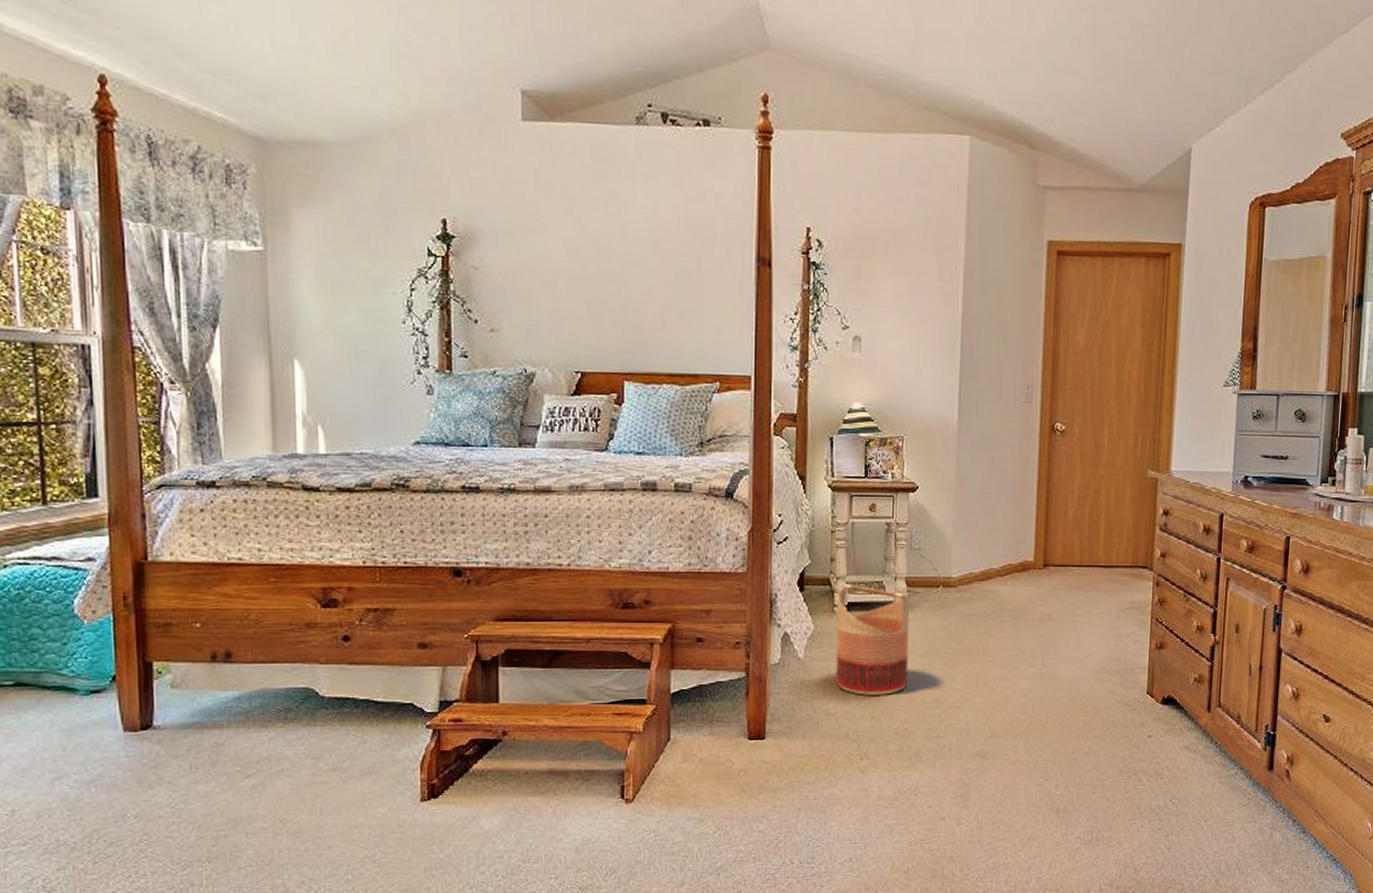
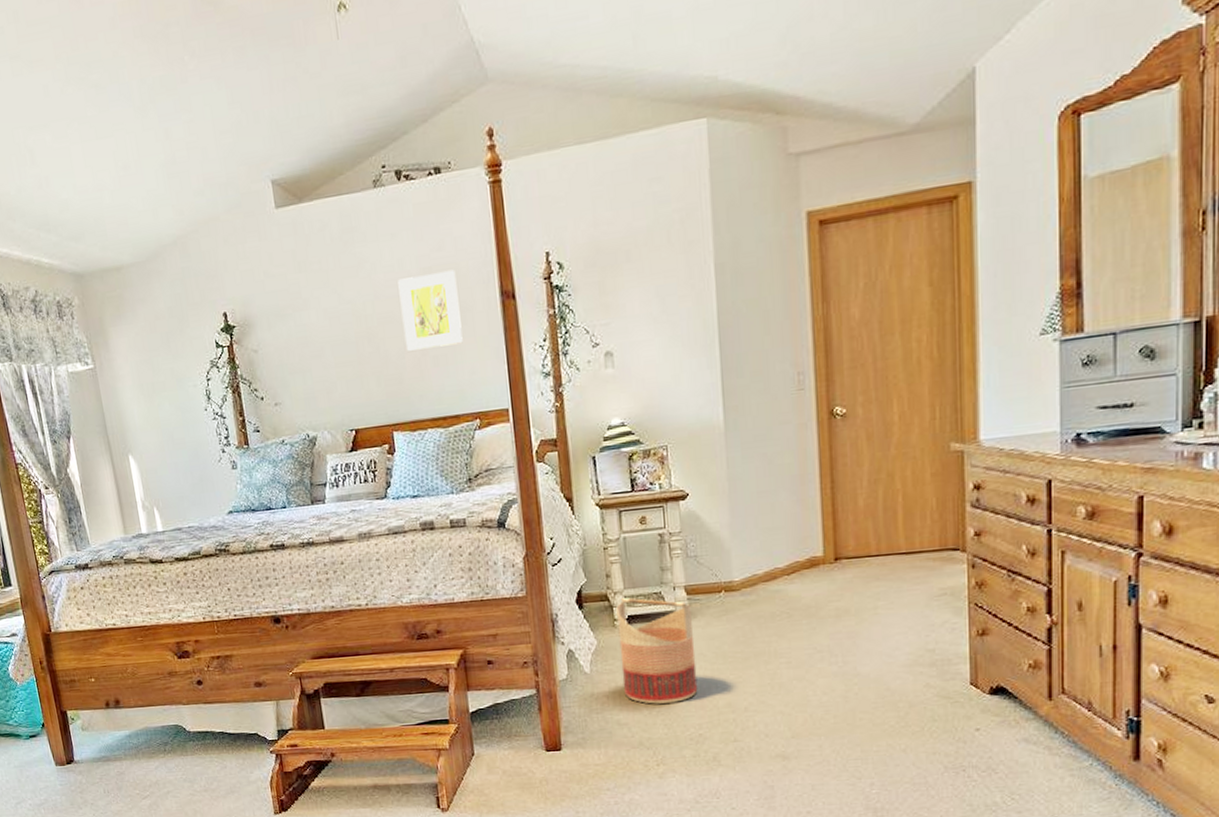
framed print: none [649,223,713,302] -> present [398,269,463,351]

